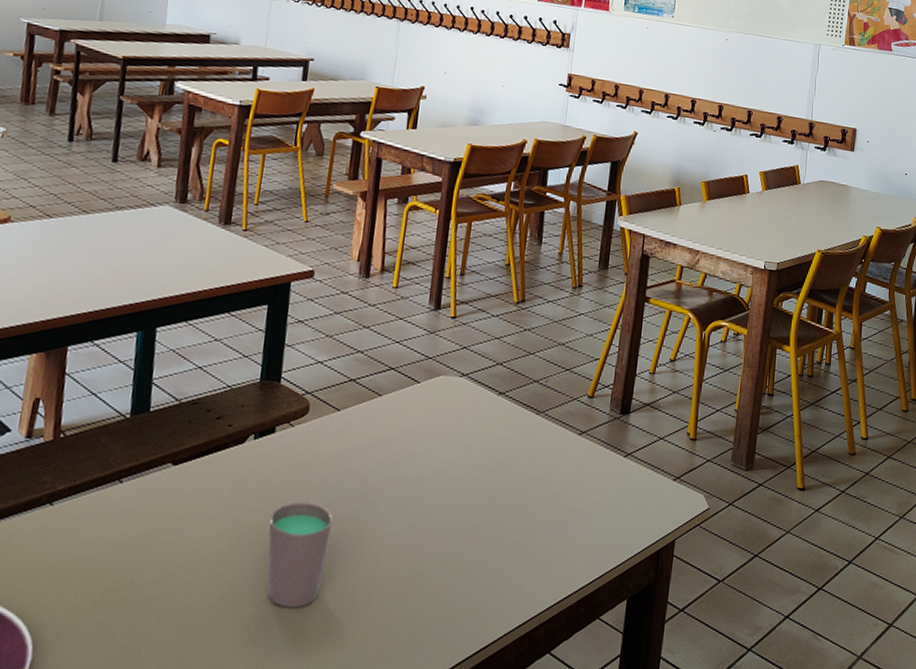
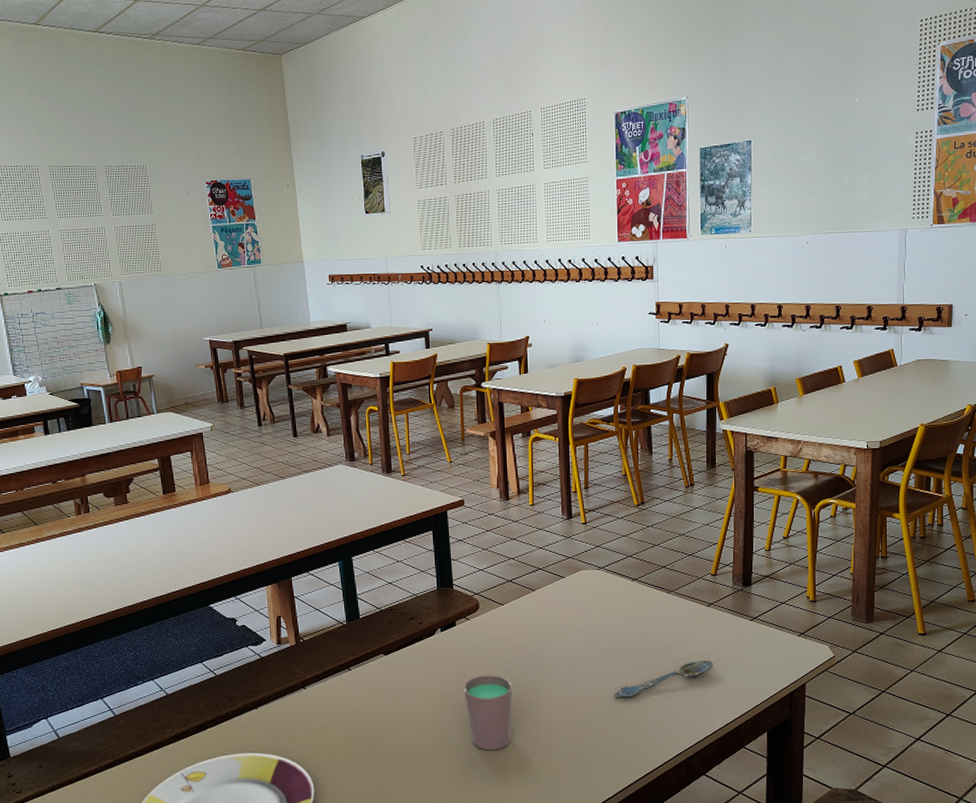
spoon: none [455,503,576,545] -> present [613,661,713,698]

